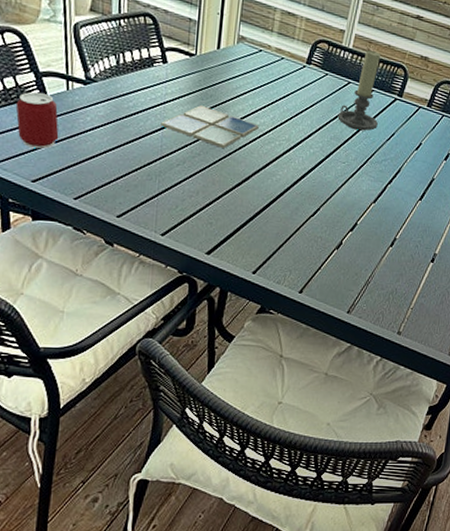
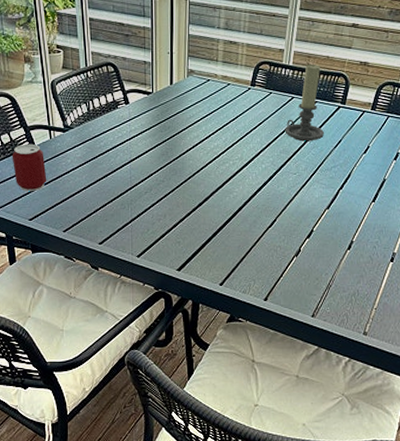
drink coaster: present [161,105,259,148] -> none [128,137,213,173]

